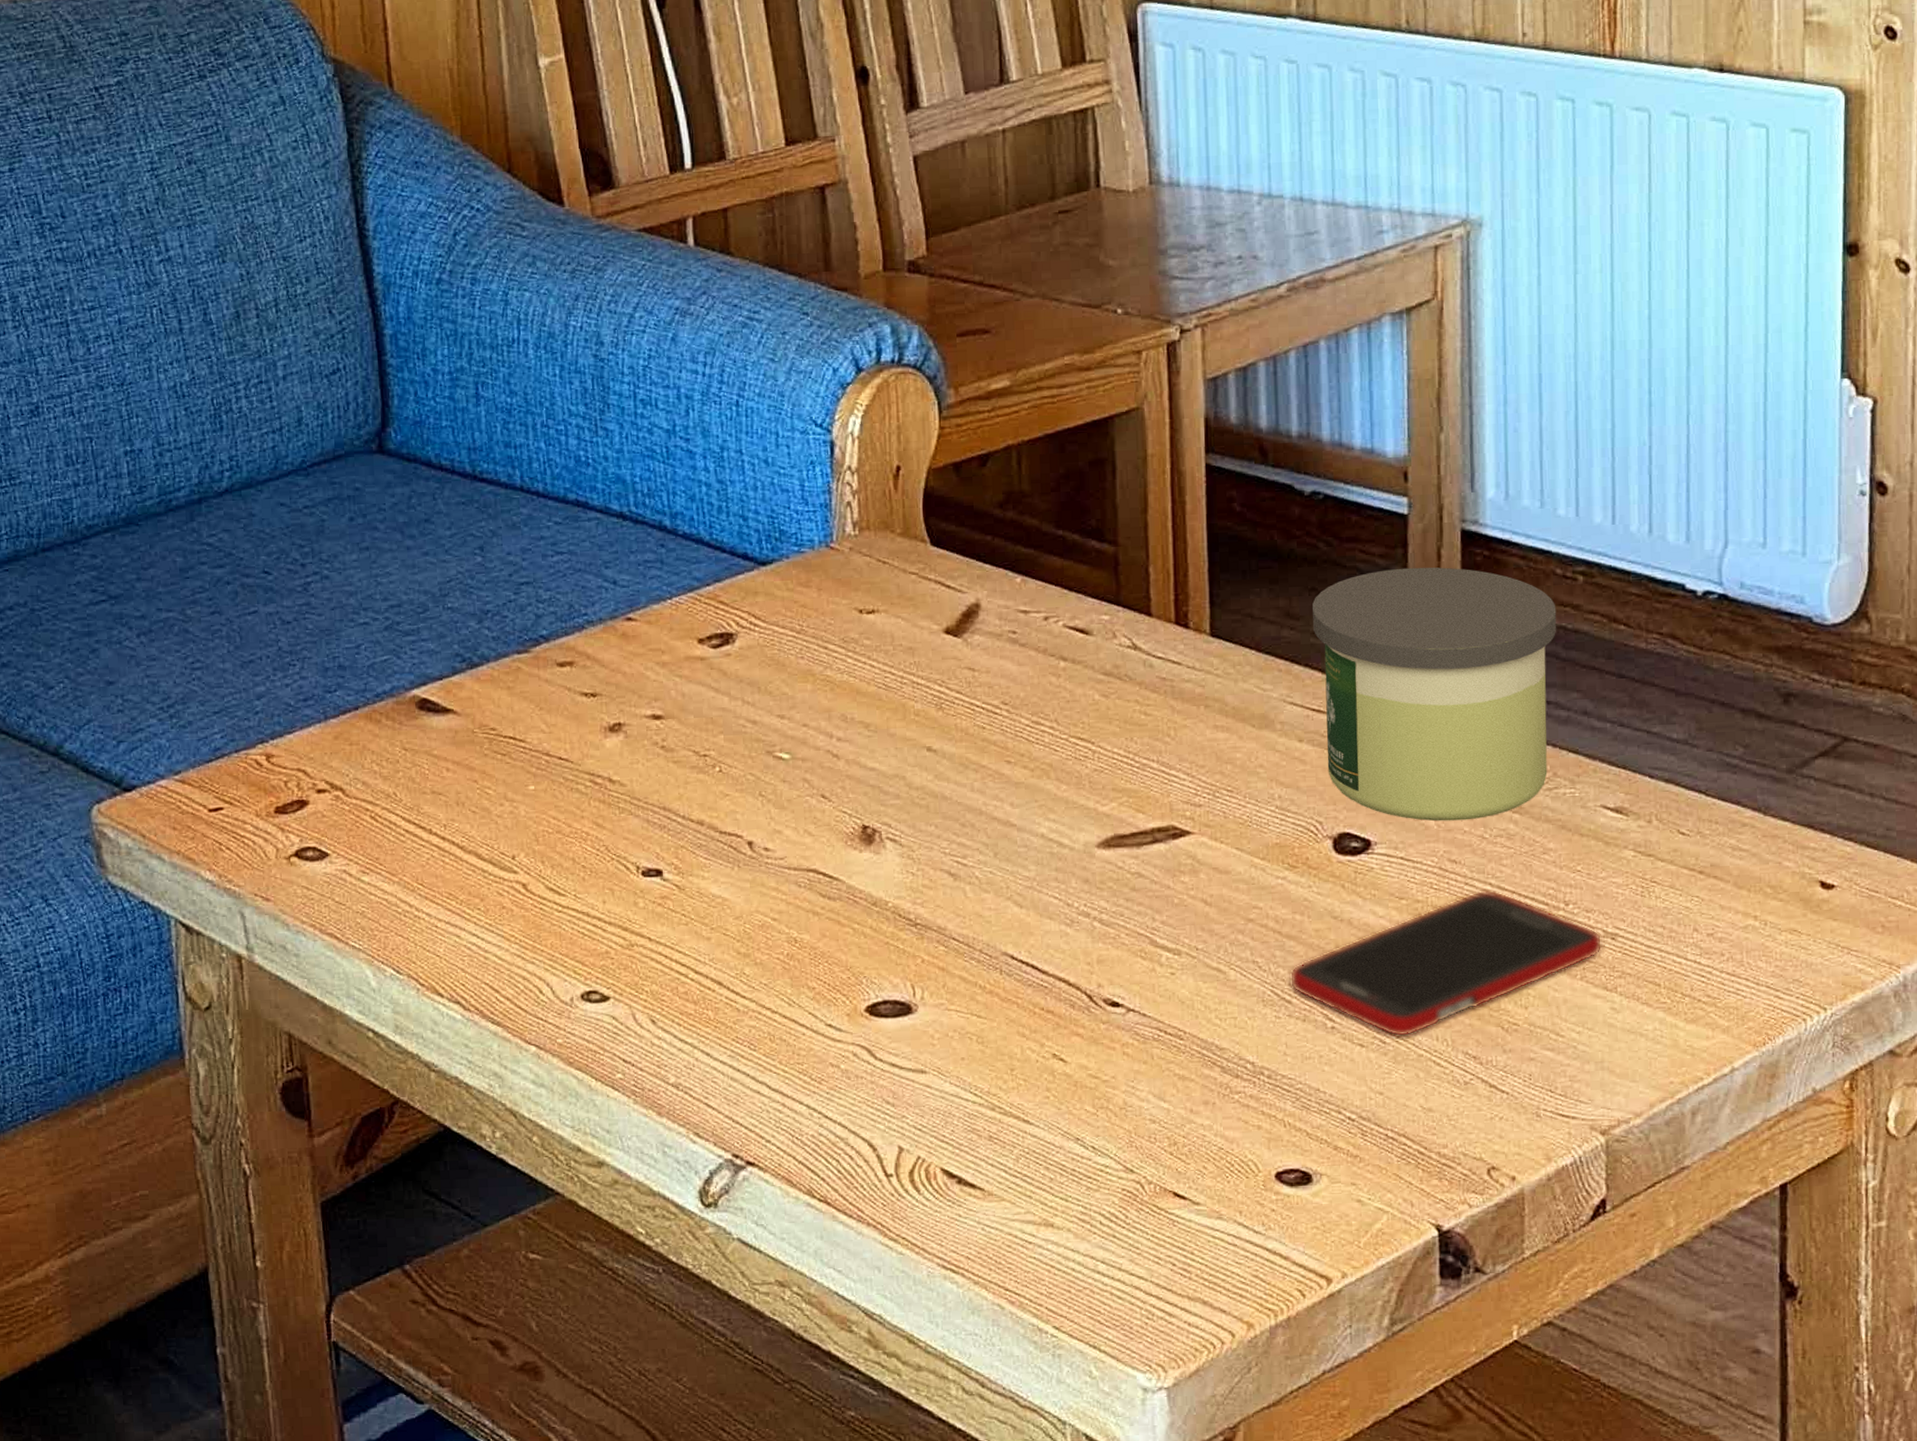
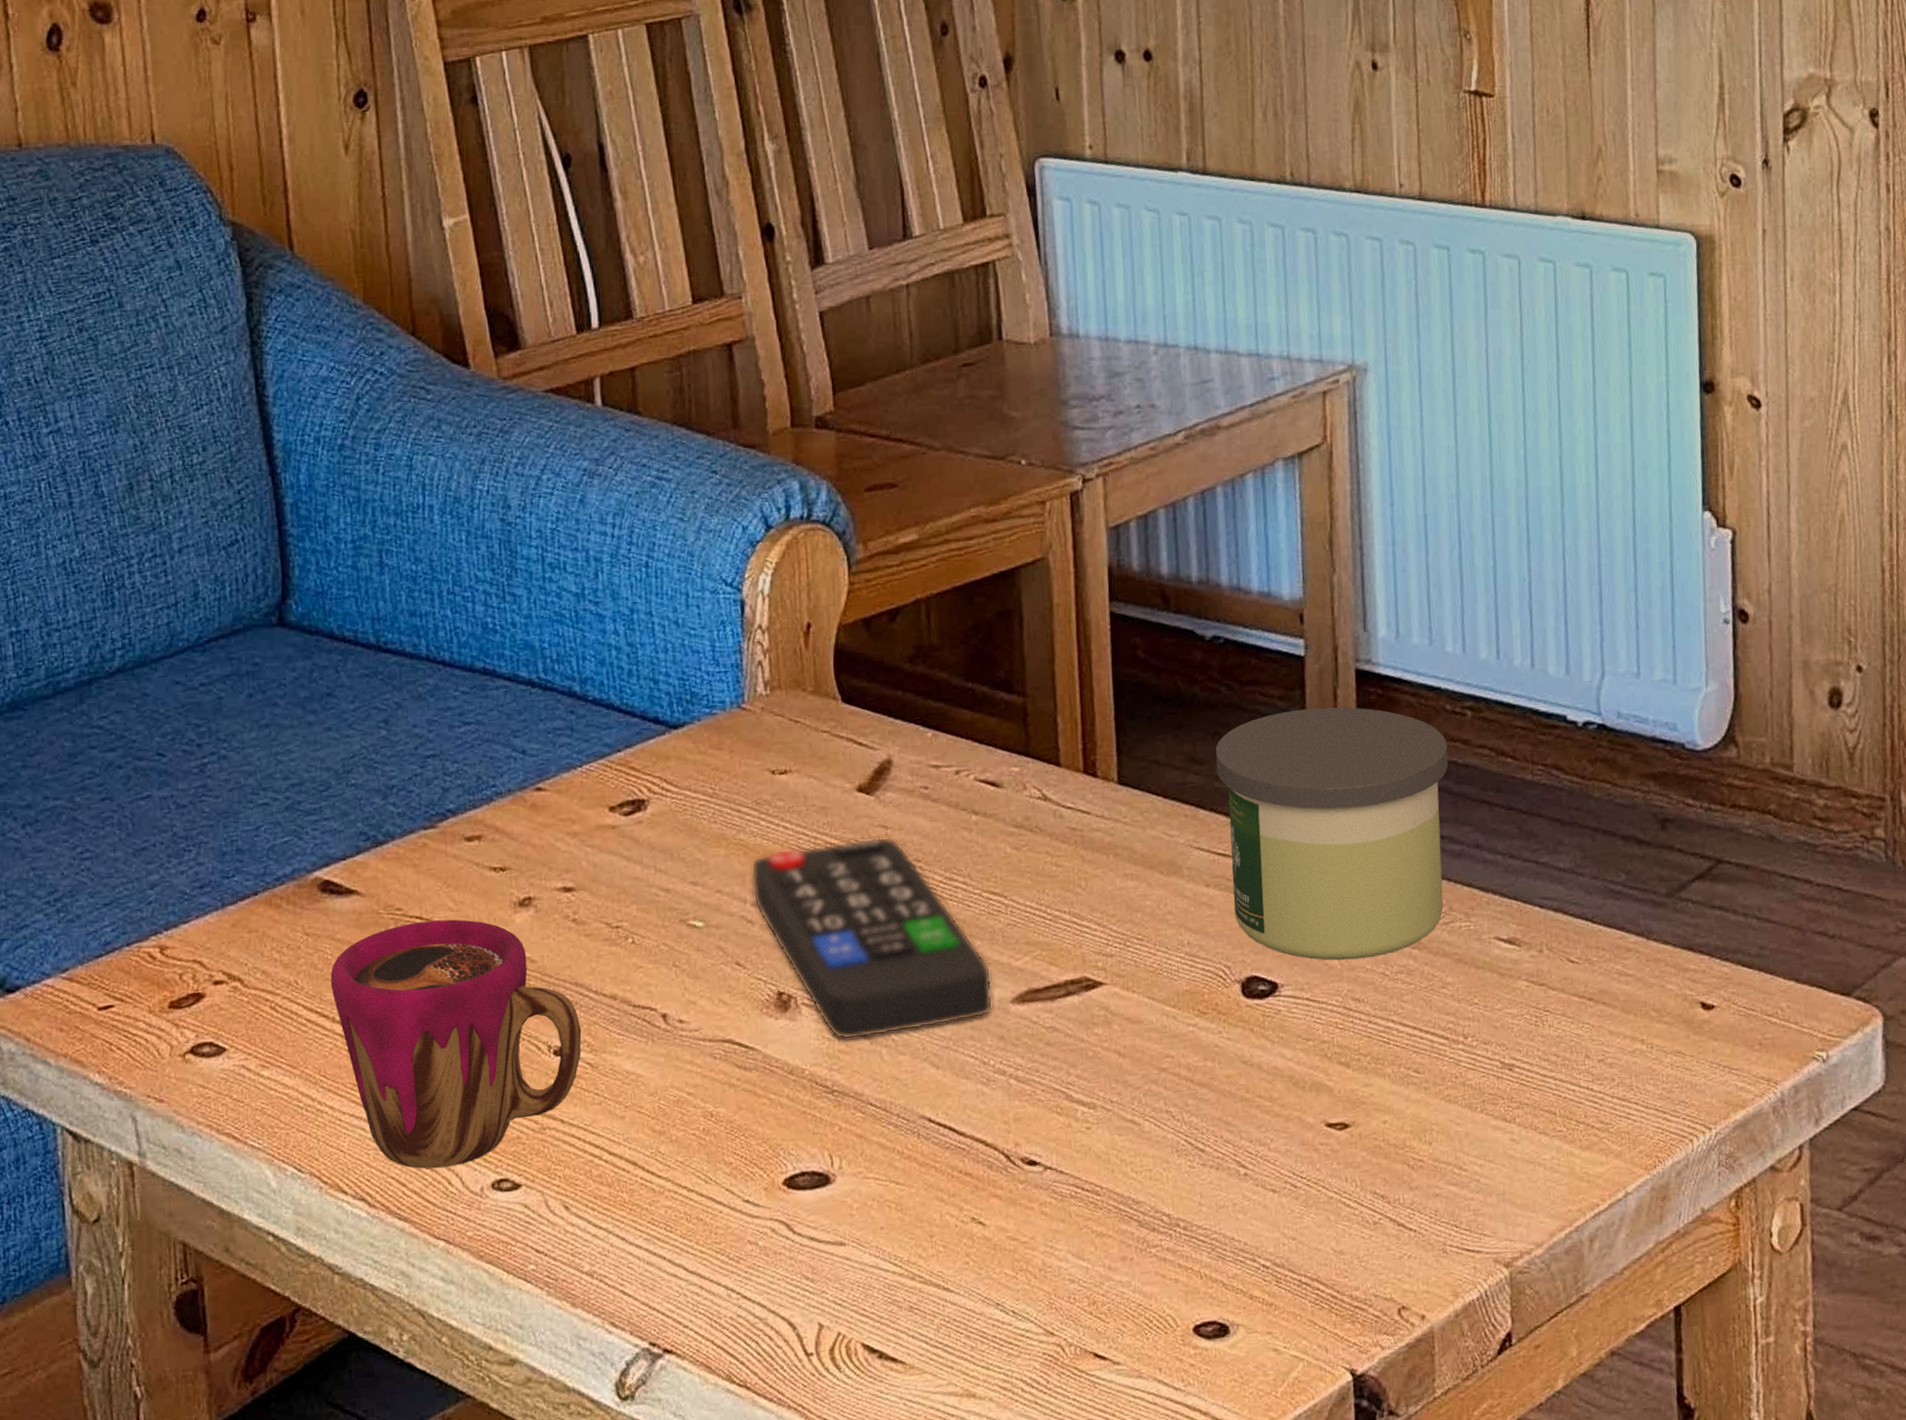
cup: none [427,740,669,978] -> present [330,919,582,1169]
remote control: none [837,679,1078,876] -> present [751,836,993,1040]
cell phone: present [1289,889,1603,1037] -> none [1202,1026,1501,1180]

